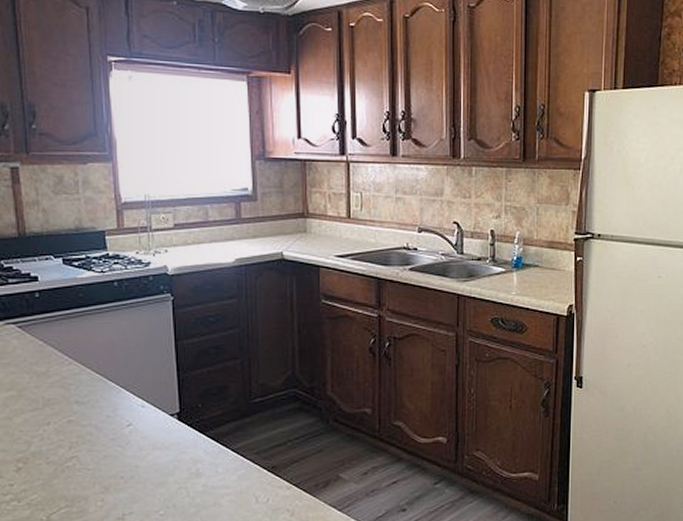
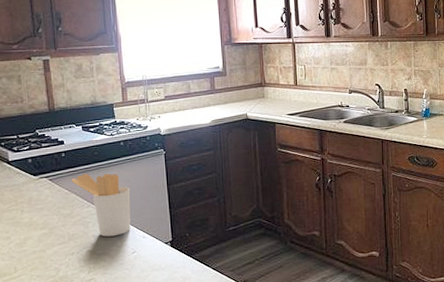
utensil holder: none [48,321,125,404] -> present [71,173,131,237]

